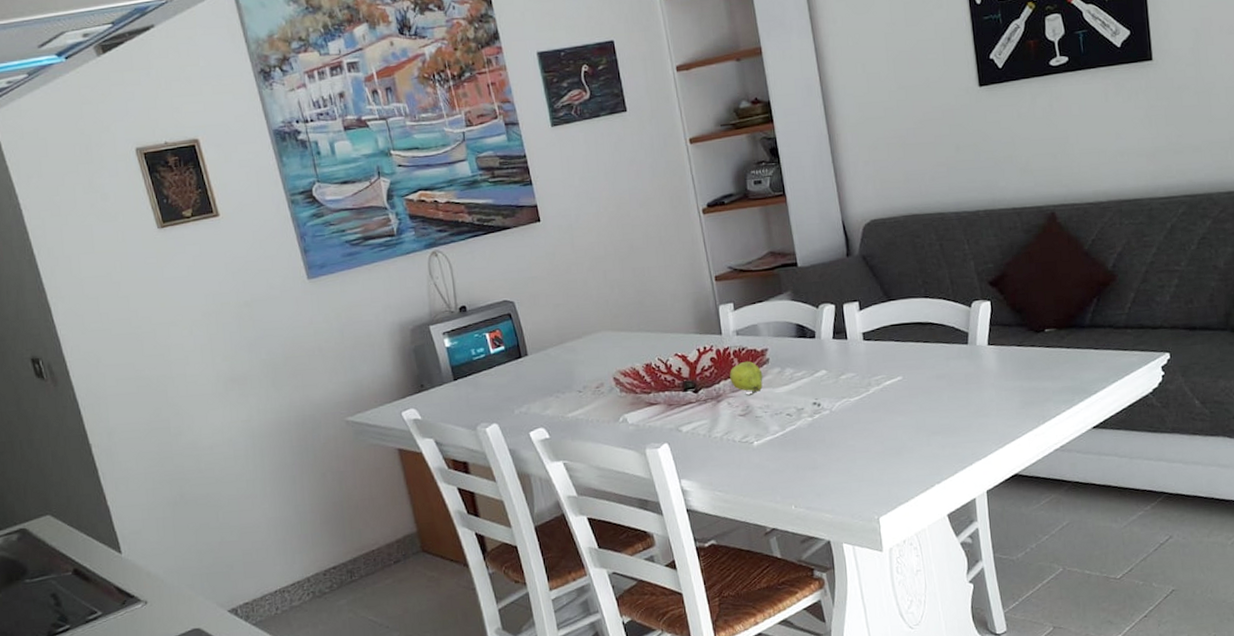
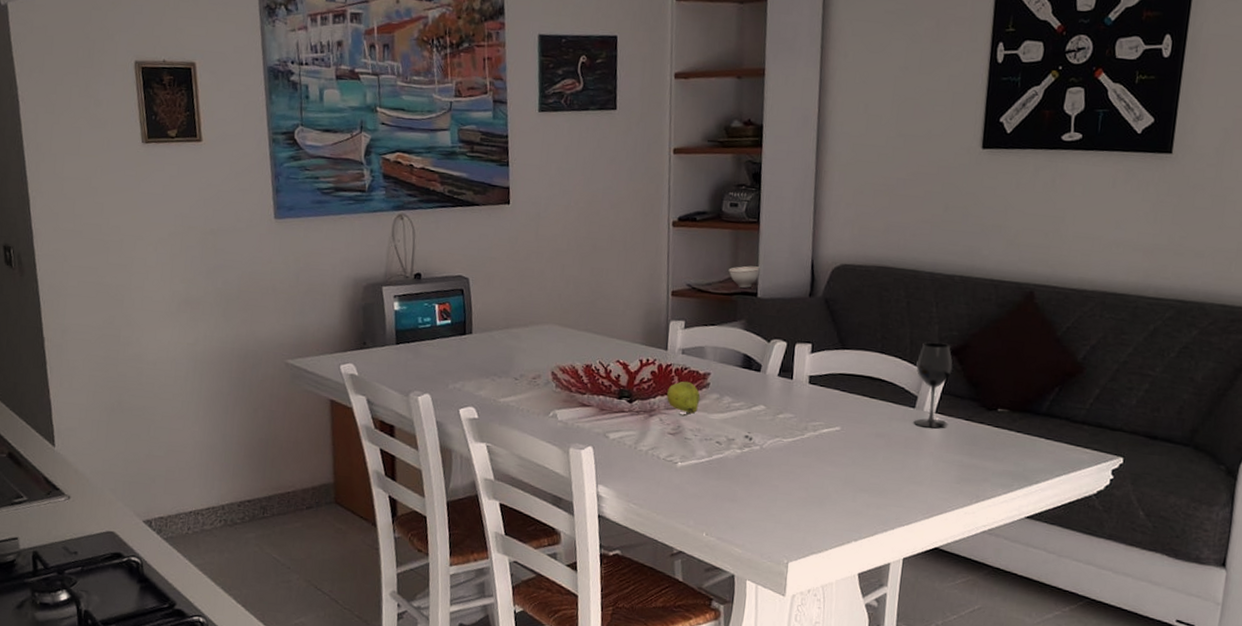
bowl: none [765,237,796,261] -> present [728,266,761,289]
wineglass: none [960,277,1002,361] -> present [913,342,954,429]

